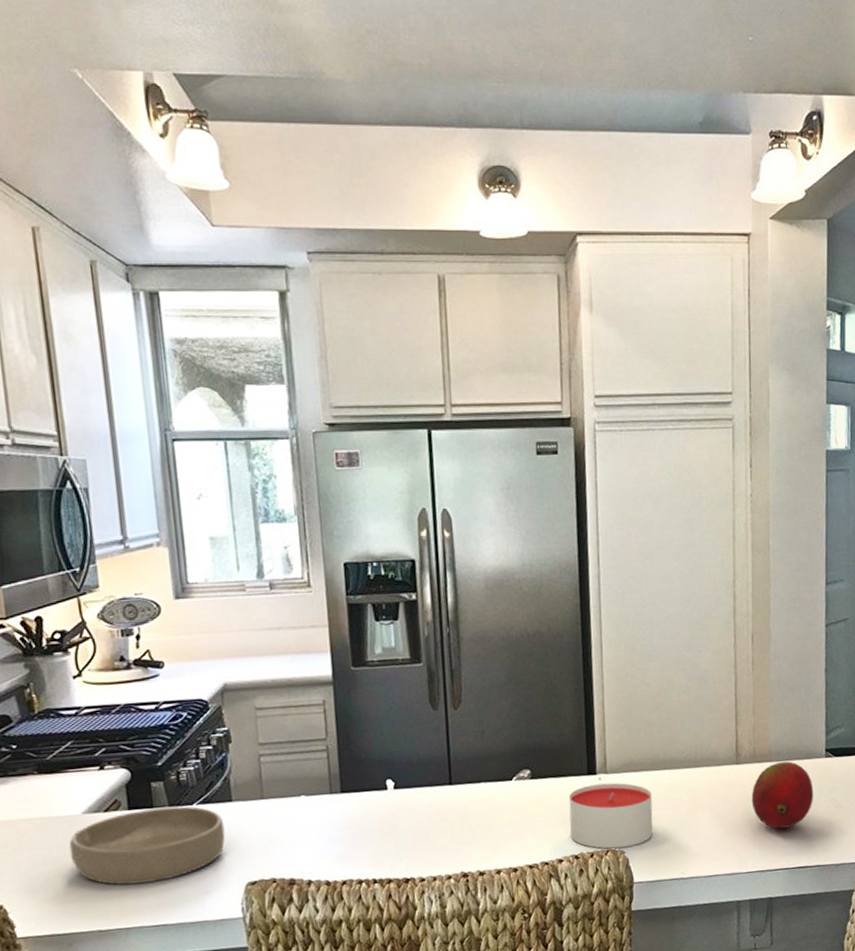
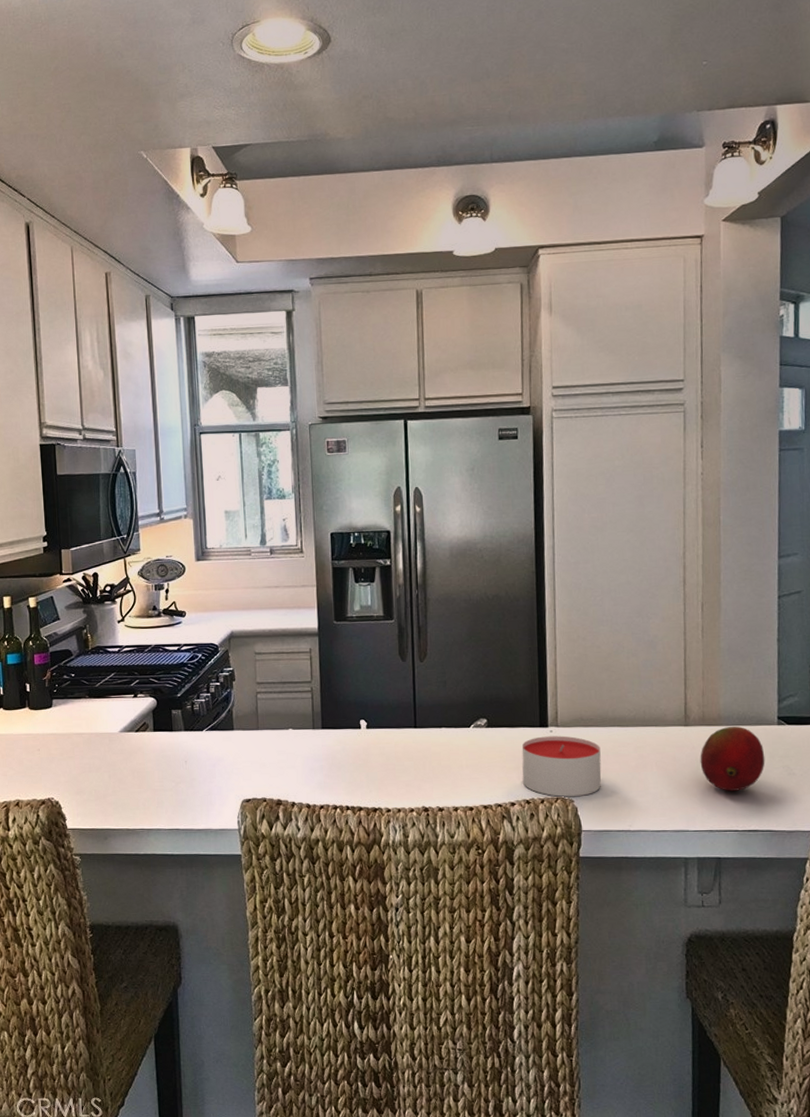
bowl: present [69,806,225,886] -> none [108,731,227,793]

